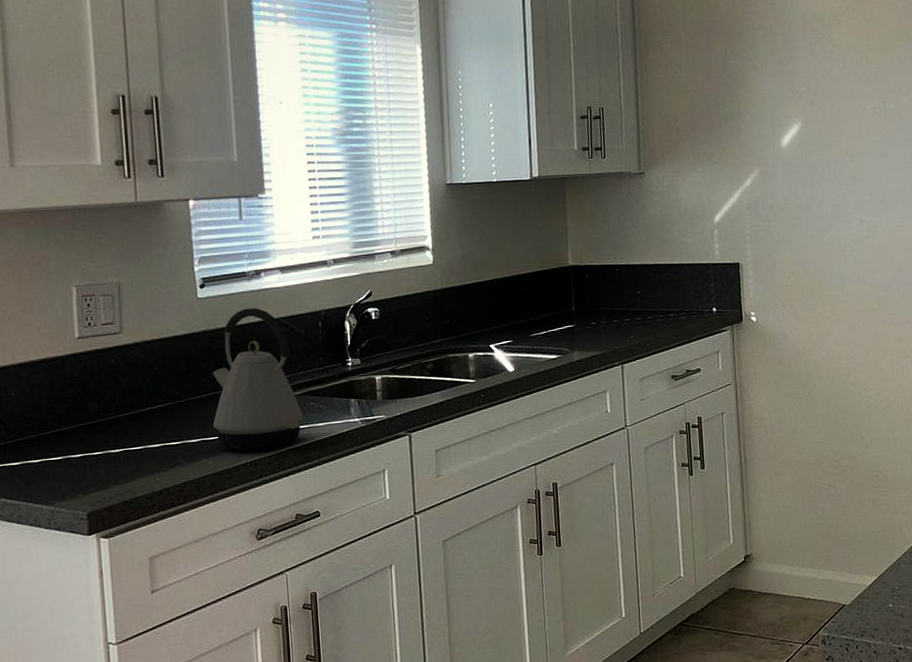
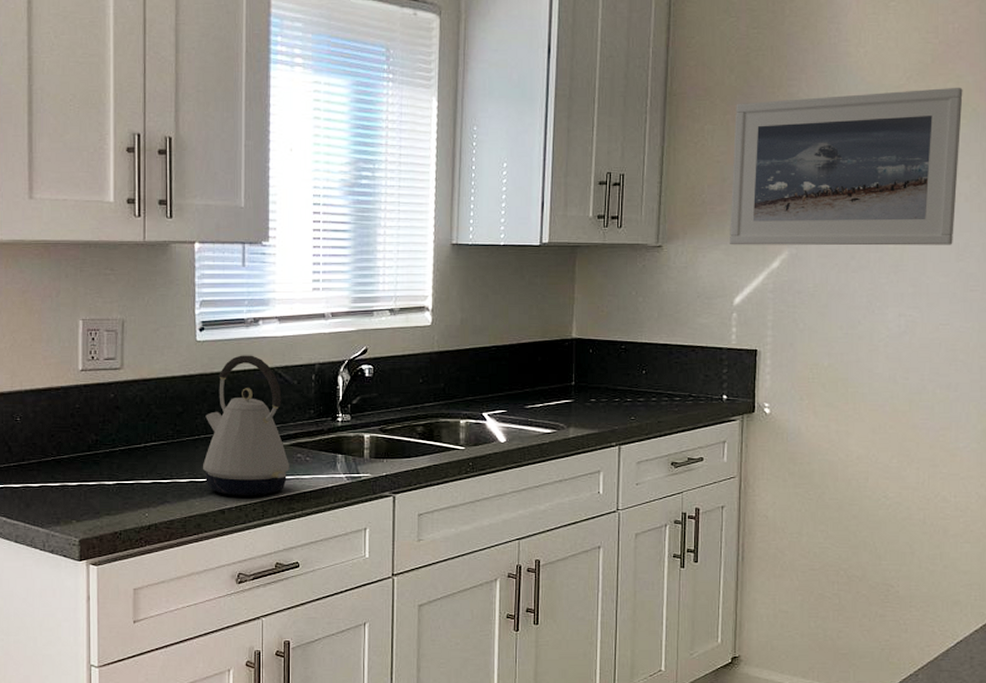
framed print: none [698,12,900,168] -> present [730,87,963,246]

